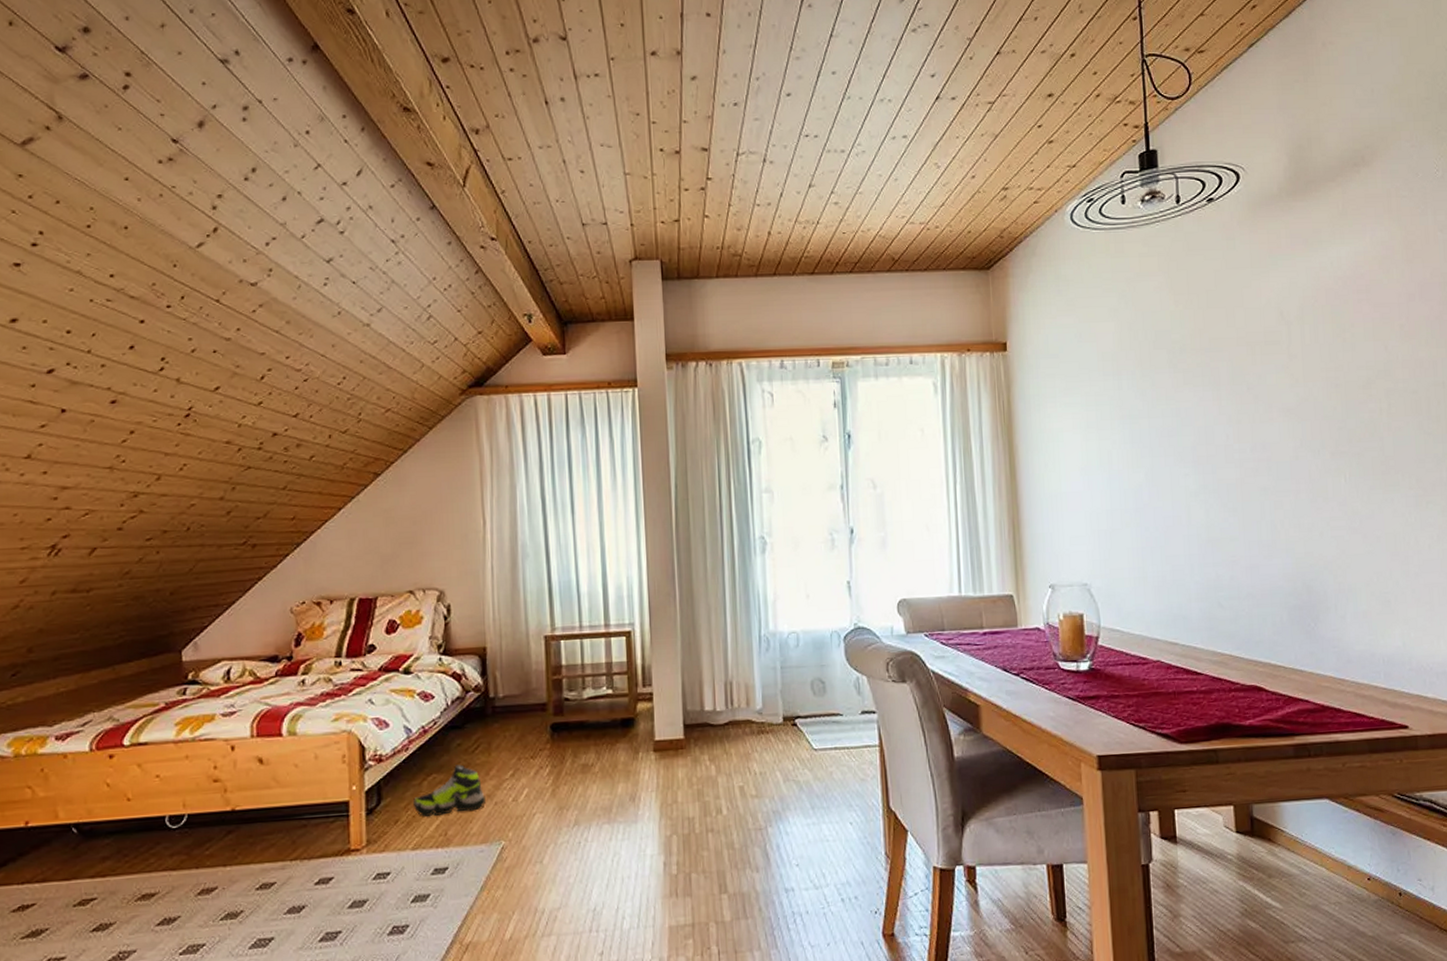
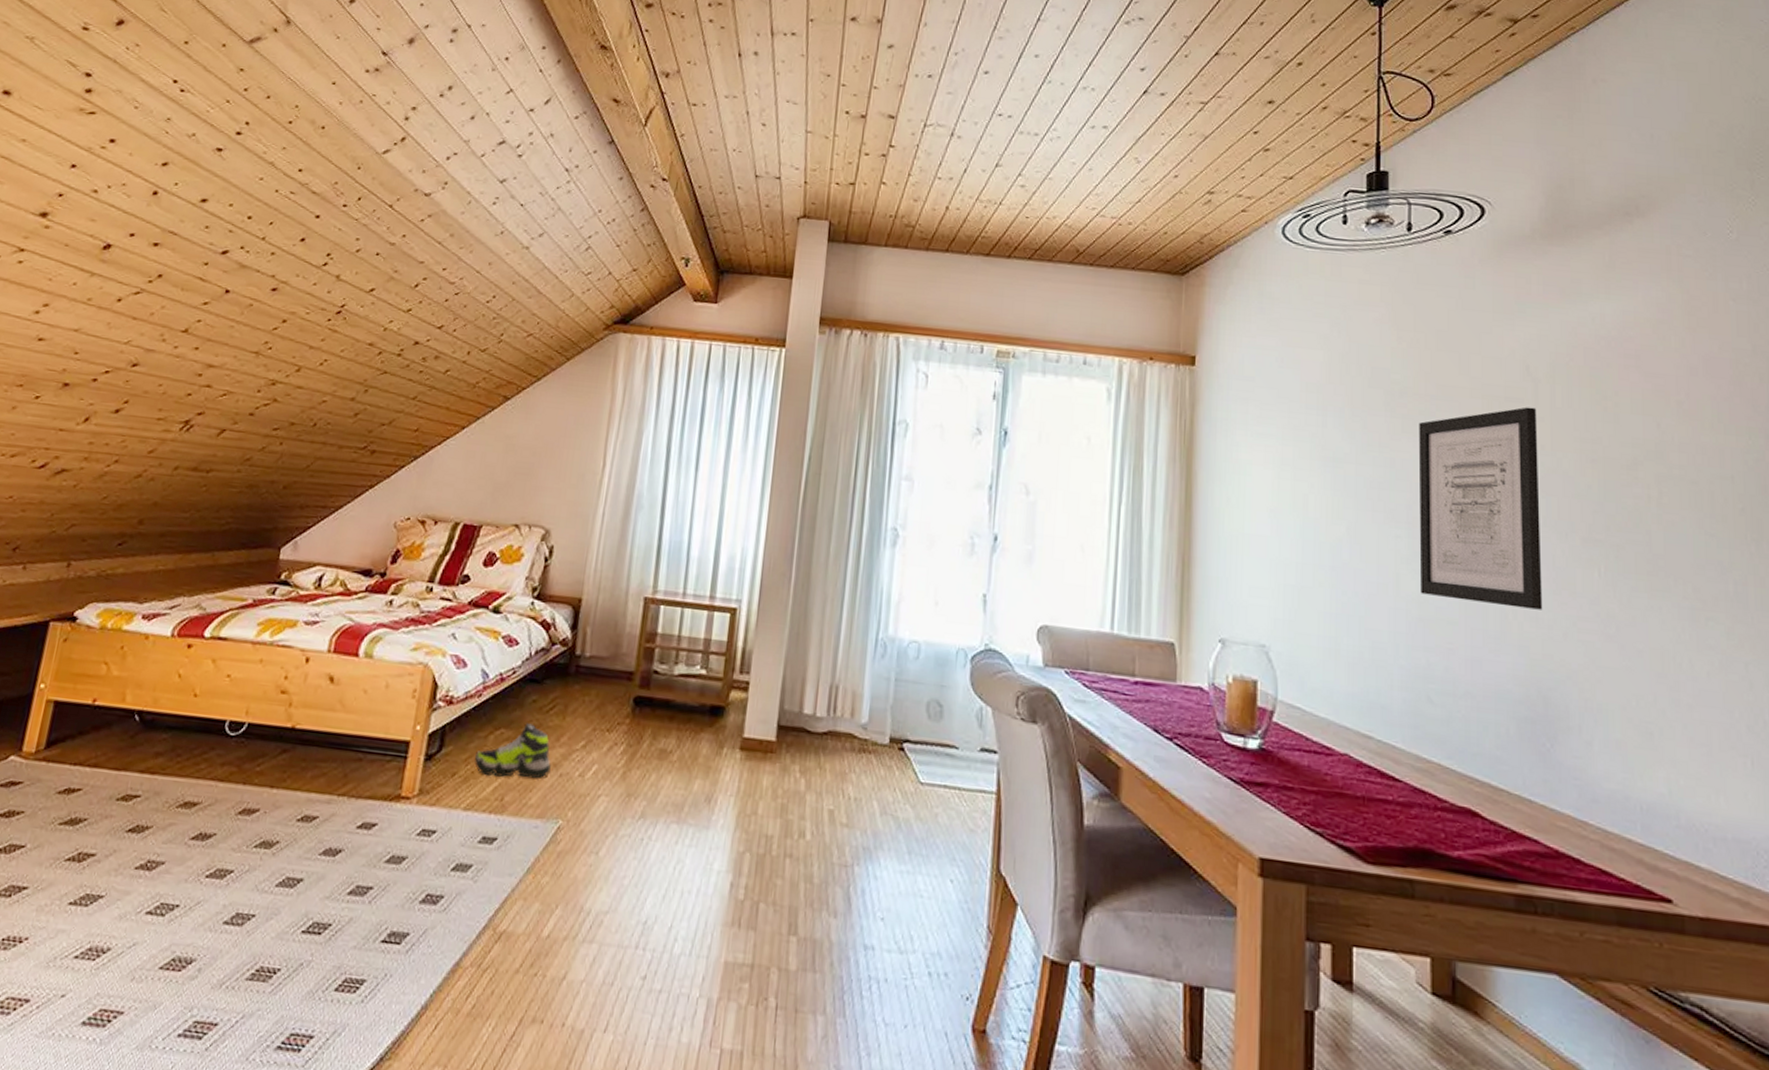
wall art: none [1197,347,1303,520] -> present [1418,407,1543,610]

